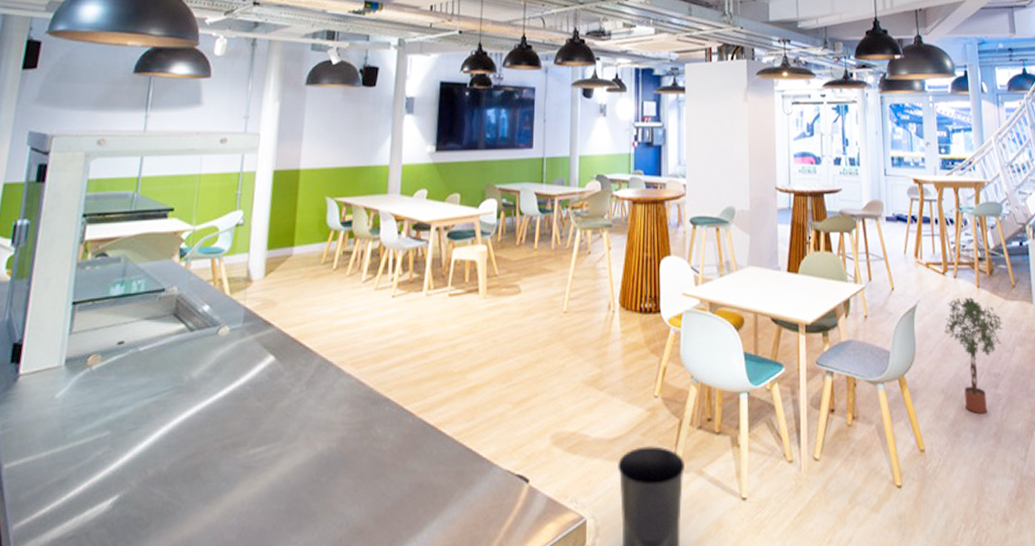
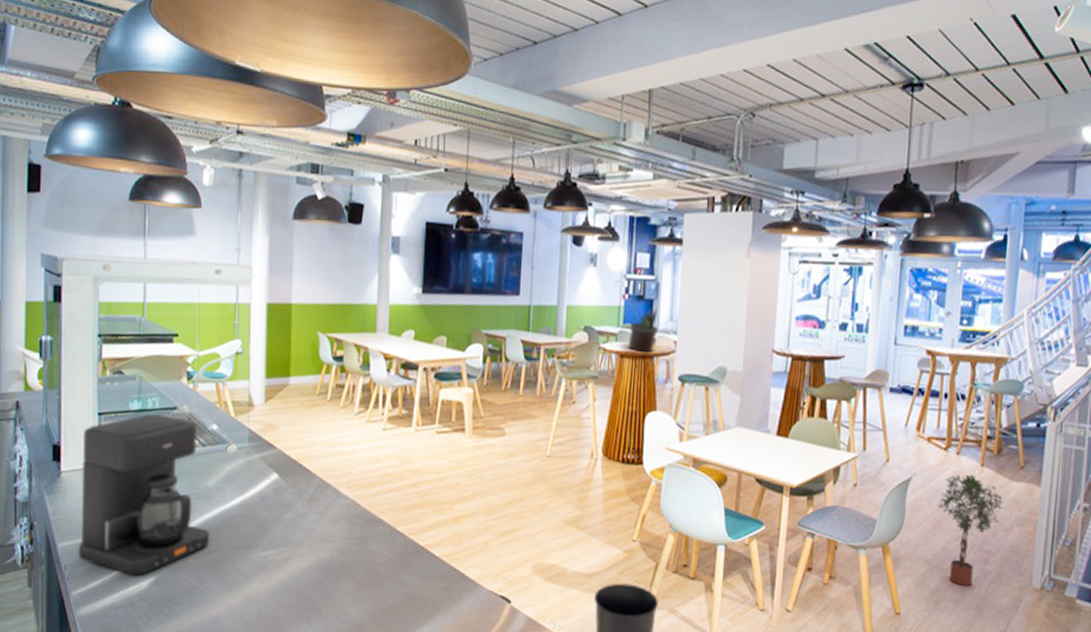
coffee maker: none [27,298,191,495] -> present [78,413,210,575]
planter: none [639,150,668,198] -> present [627,303,659,353]

